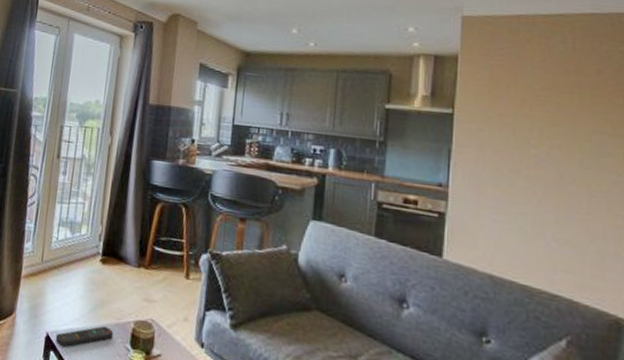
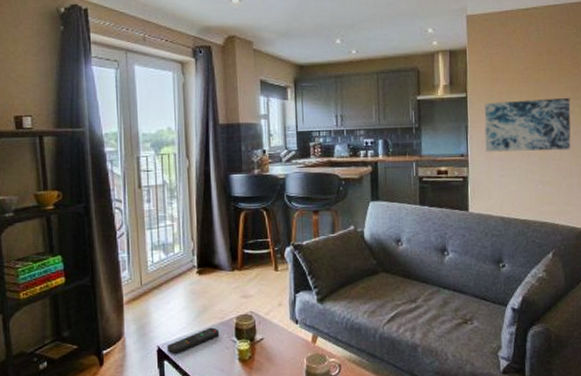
wall art: none [474,124,609,204] -> present [484,97,571,152]

